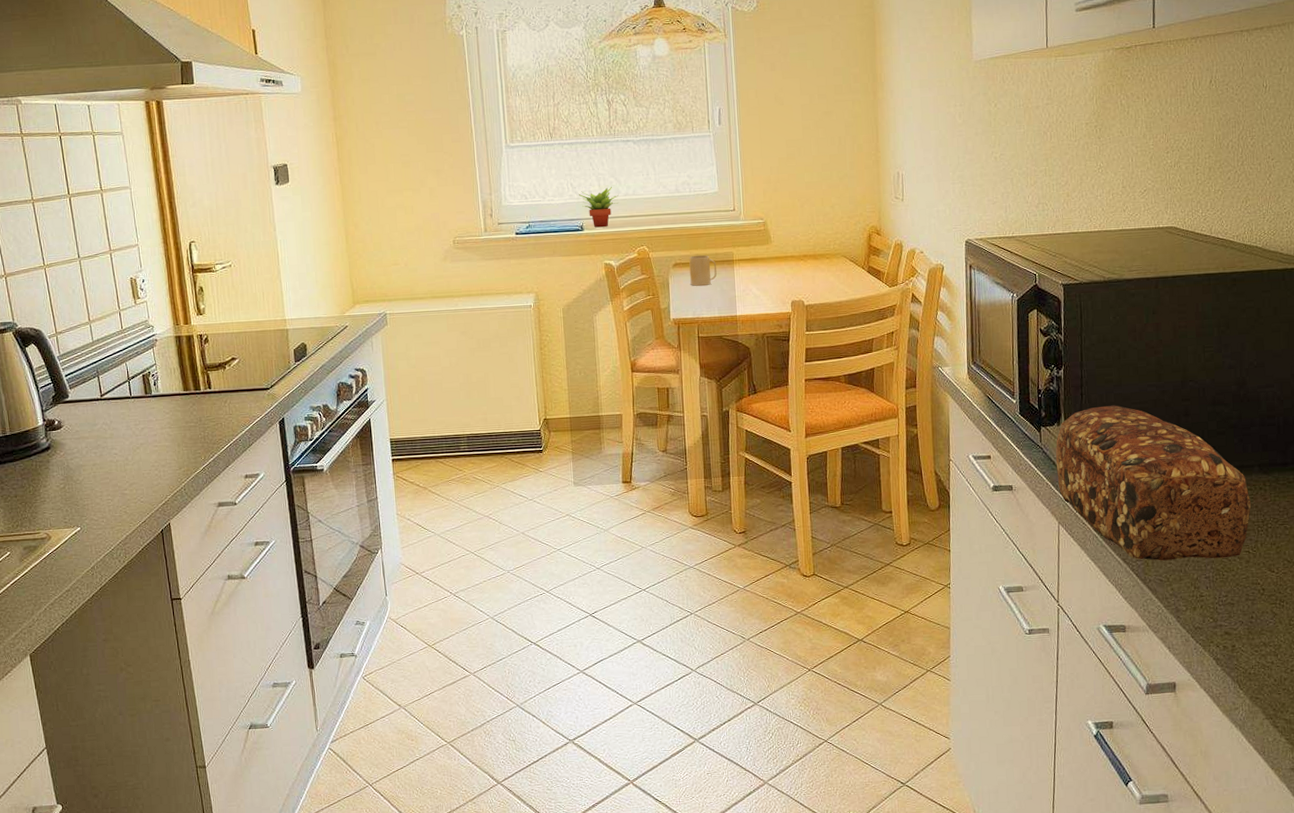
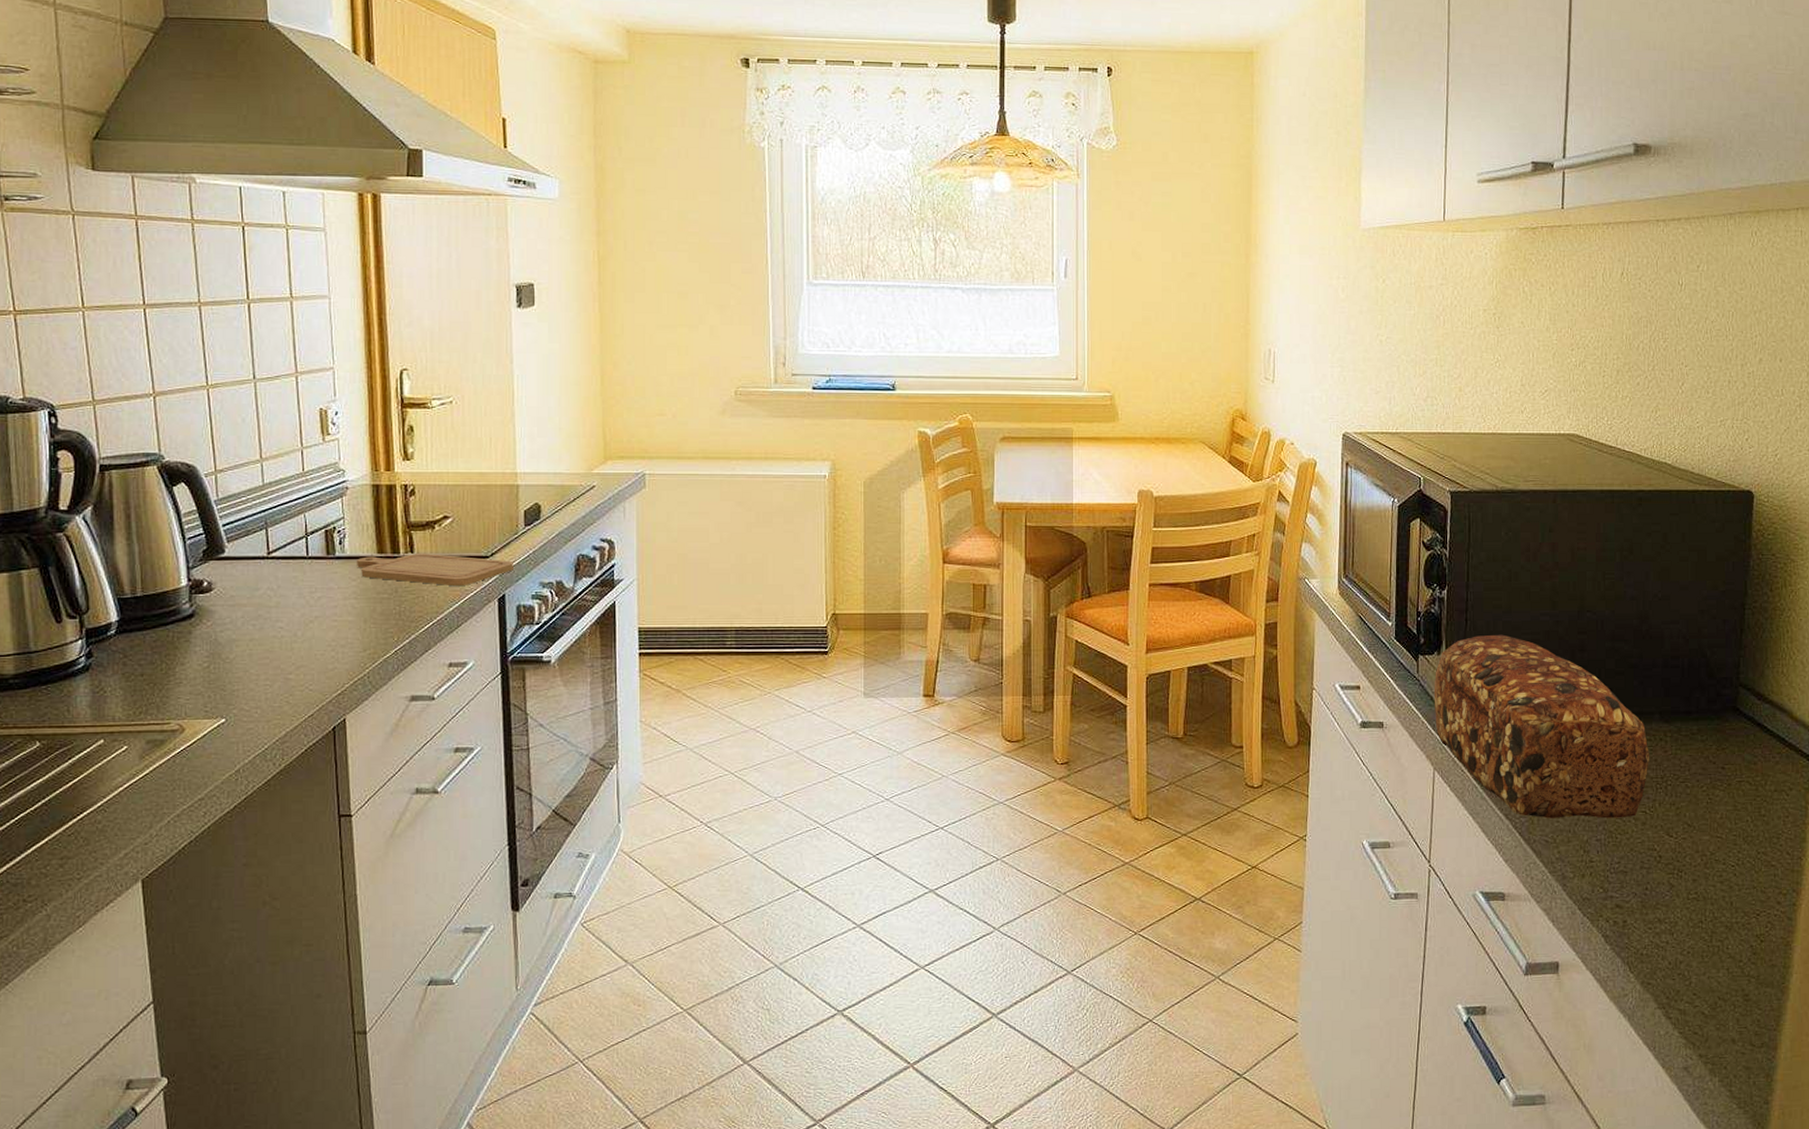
chopping board: none [167,388,289,414] -> present [356,554,513,587]
succulent plant: present [578,186,619,228] -> none [892,340,941,388]
mug: present [689,255,717,286] -> none [1020,429,1052,465]

